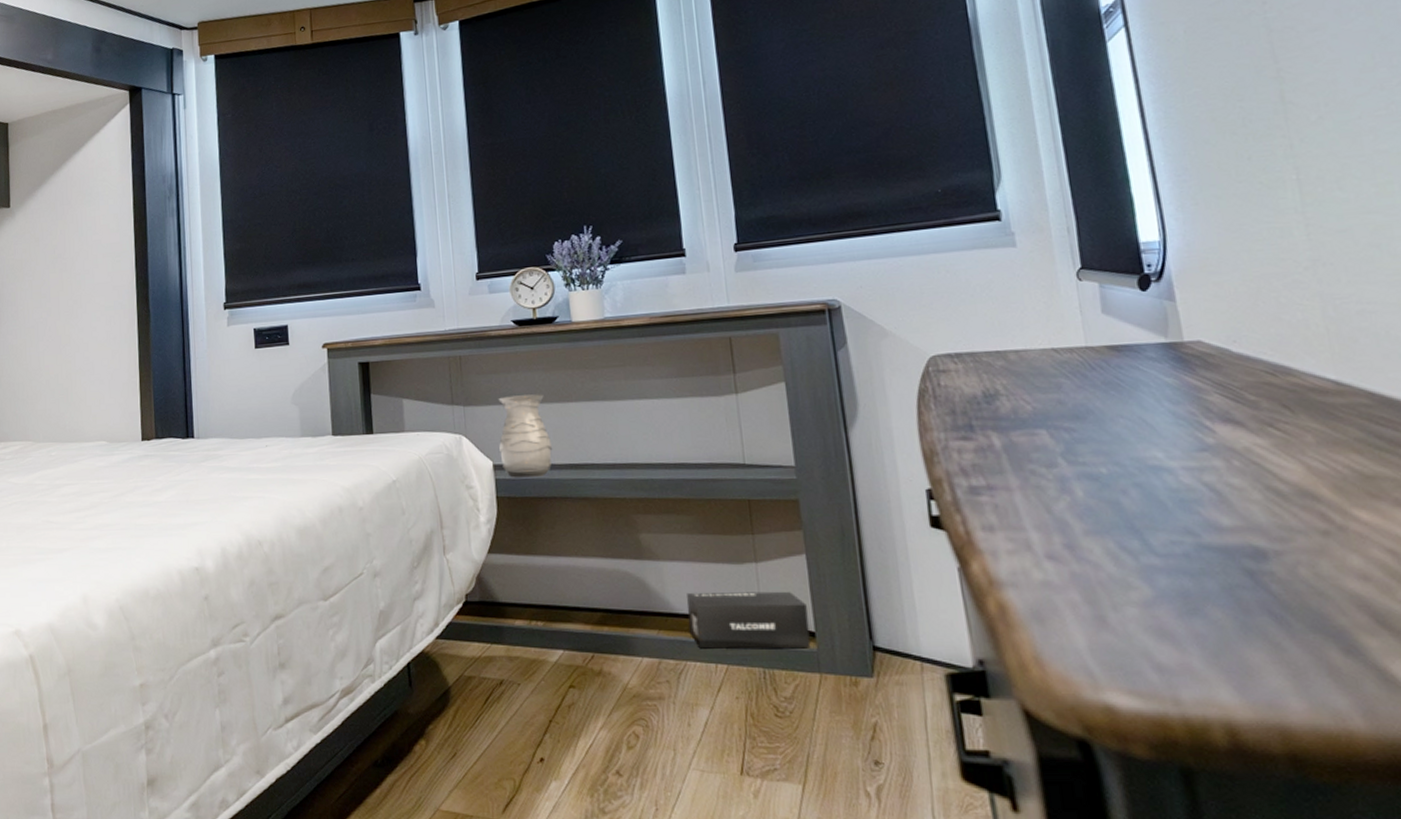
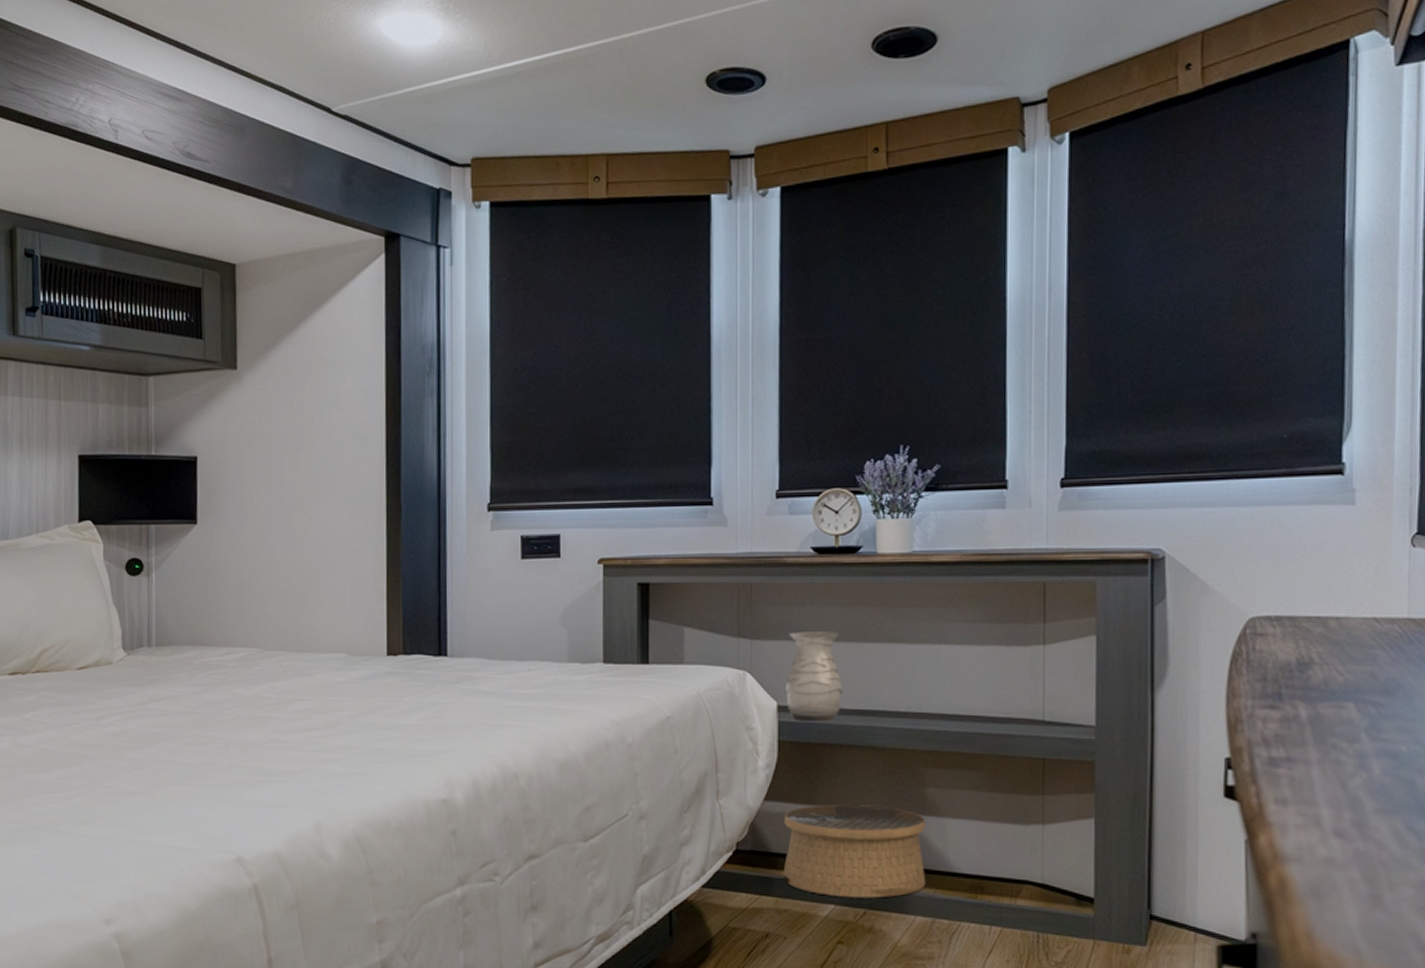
woven basket: none [508,552,649,643] -> present [783,804,926,899]
box: present [686,591,811,649] -> none [966,851,1089,914]

